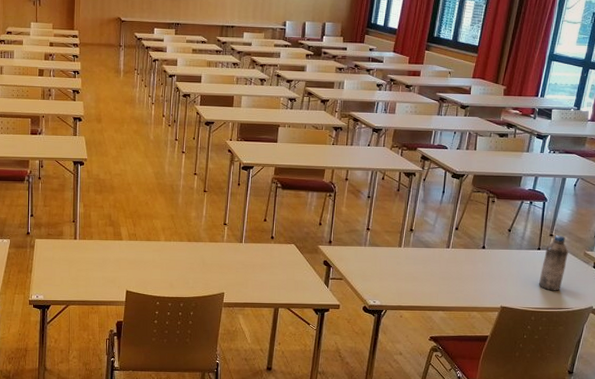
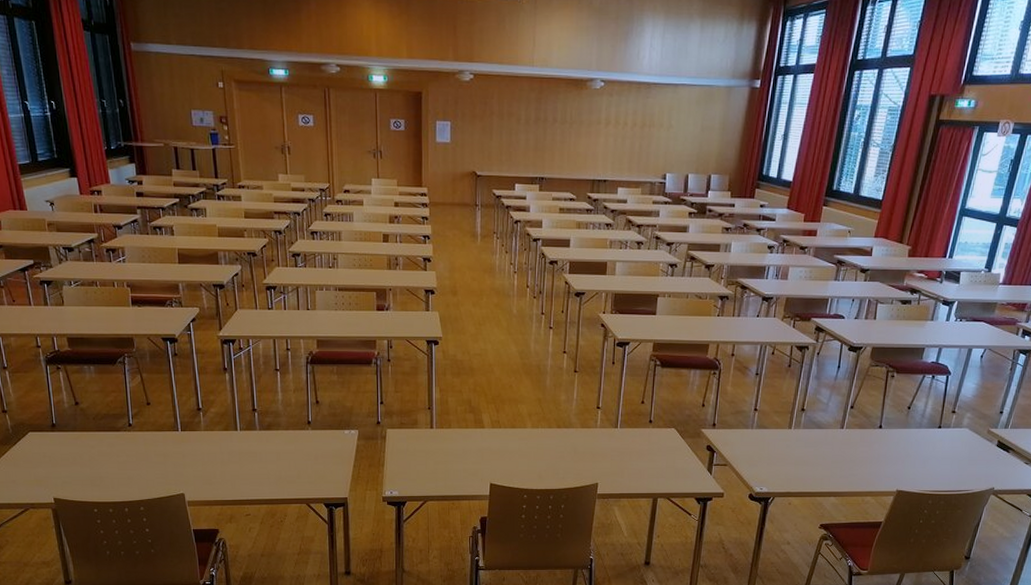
water bottle: present [539,235,568,291] -> none [938,412,971,472]

